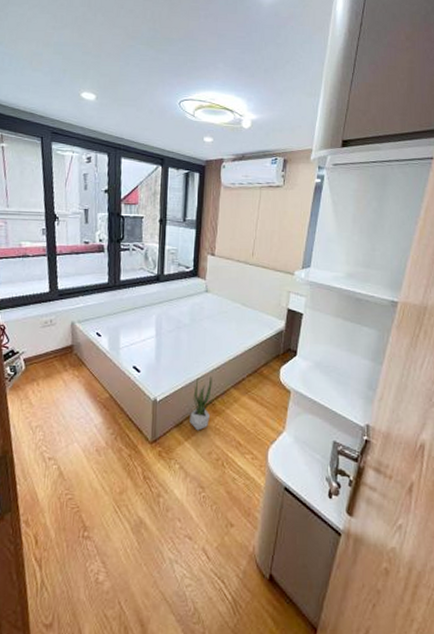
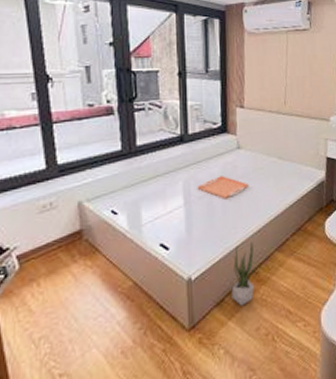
serving tray: none [168,314,213,336] -> present [197,176,249,200]

